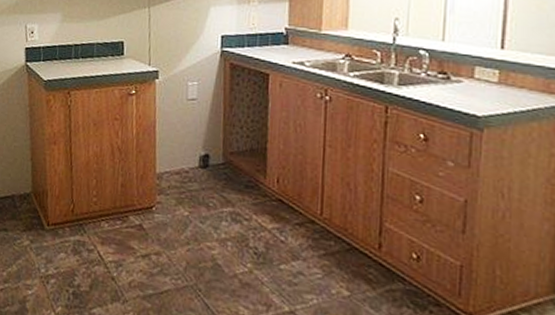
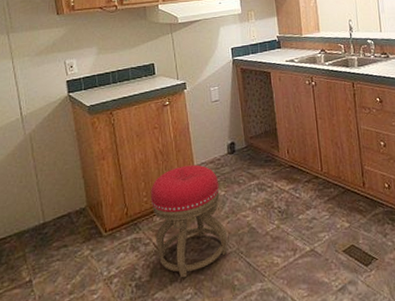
stool: none [100,170,186,301] -> present [150,165,228,278]

